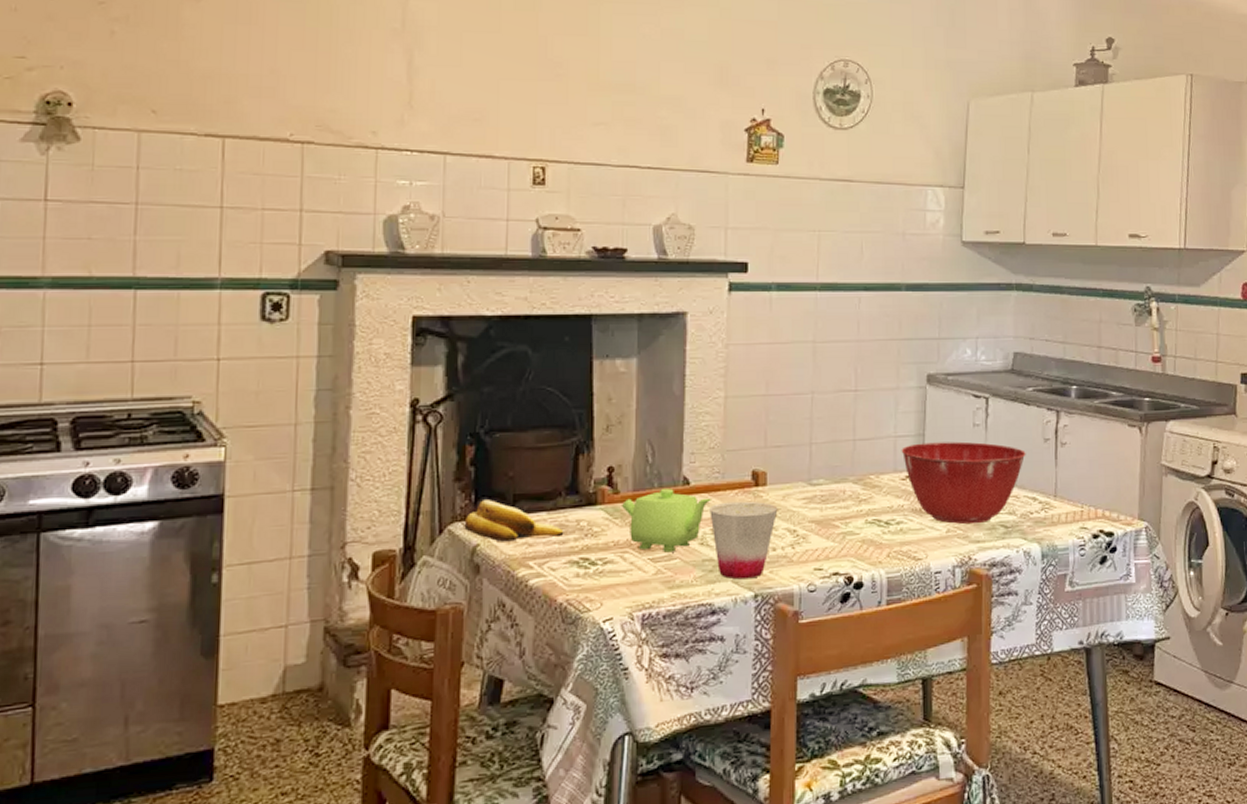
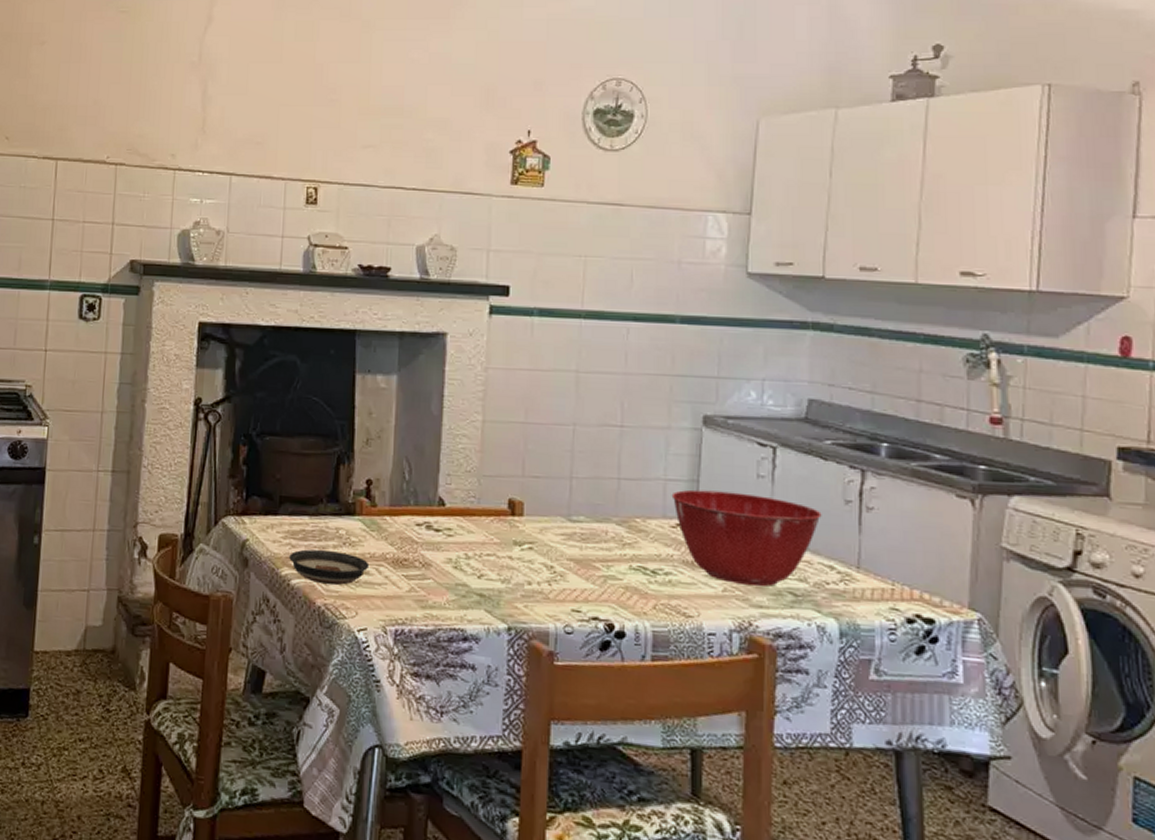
banana: present [464,500,564,542] -> none [236,498,324,541]
saucer: none [526,544,614,580] -> present [289,549,370,586]
teapot: present [620,489,713,553] -> none [377,507,468,572]
cup: present [710,501,778,580] -> none [464,528,535,611]

